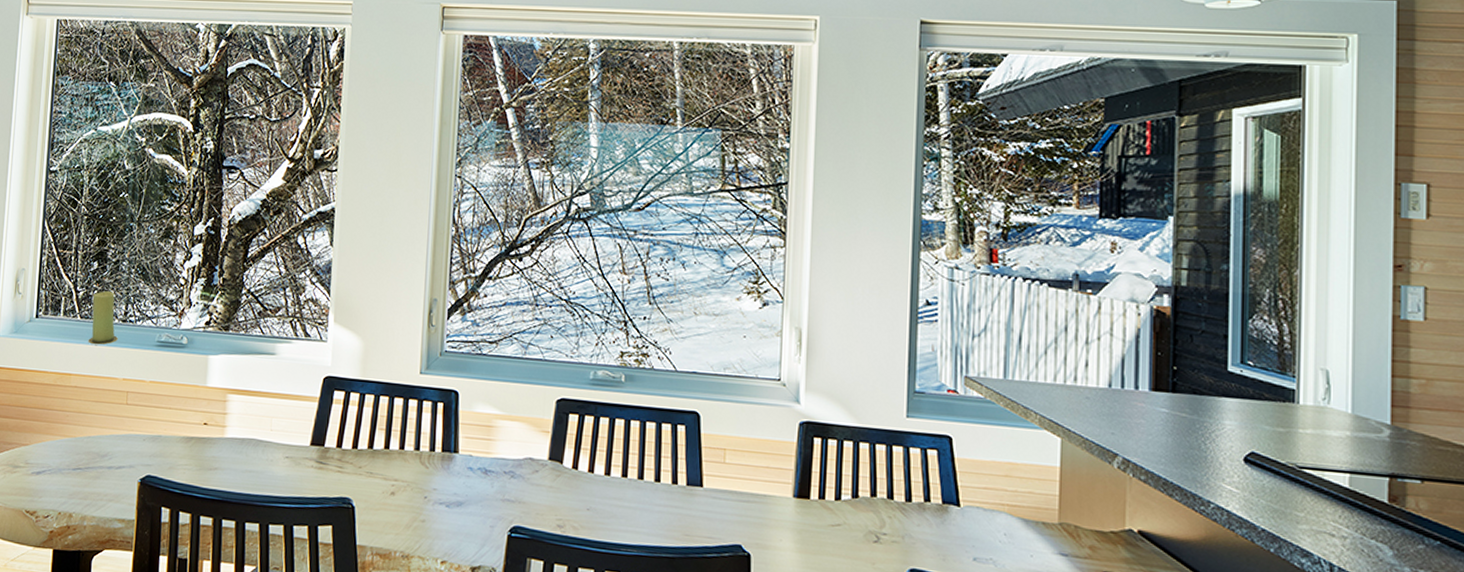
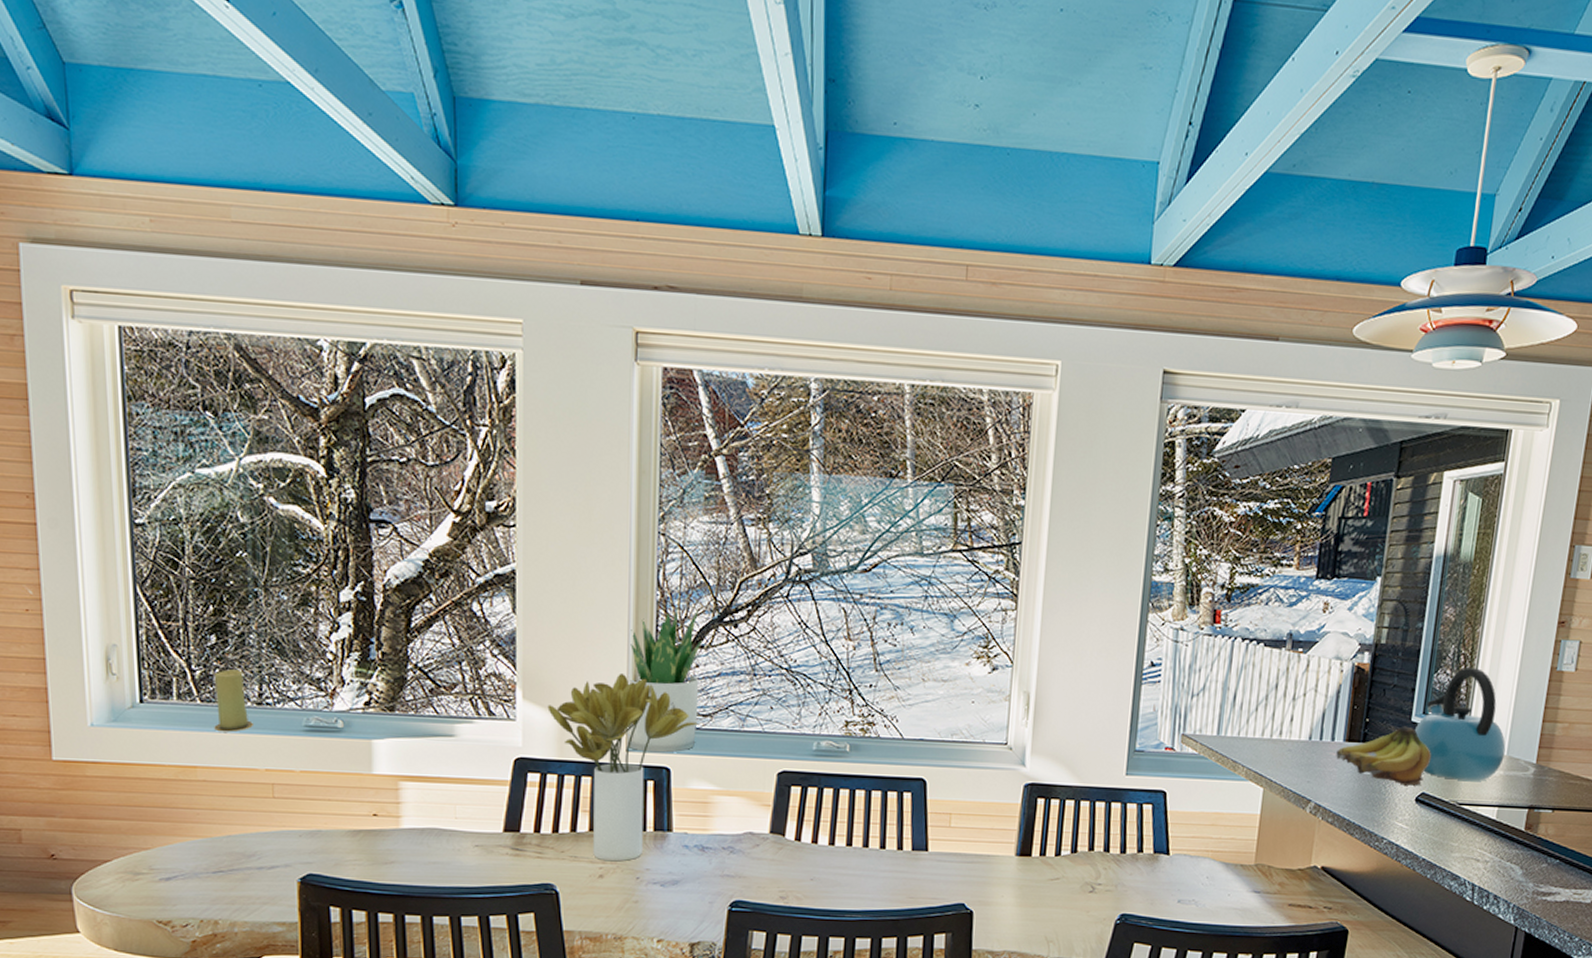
flower bouquet: none [354,302,486,481] -> present [547,674,699,862]
planter: none [420,242,490,377] -> present [625,607,702,753]
fruit: none [1142,376,1258,444] -> present [1336,726,1432,786]
kettle: none [1232,314,1349,442] -> present [1414,668,1506,781]

